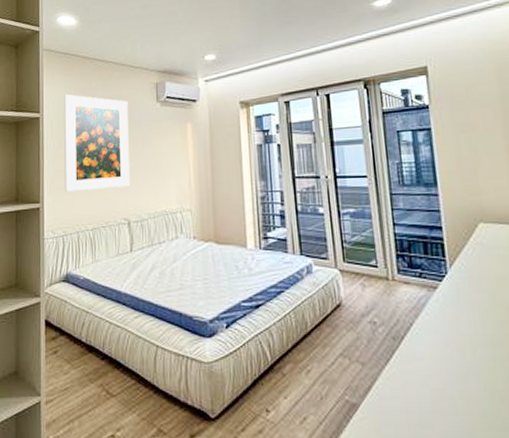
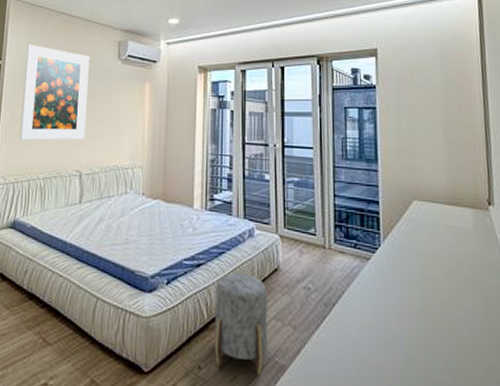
stool: none [277,311,337,415] -> present [215,272,268,375]

